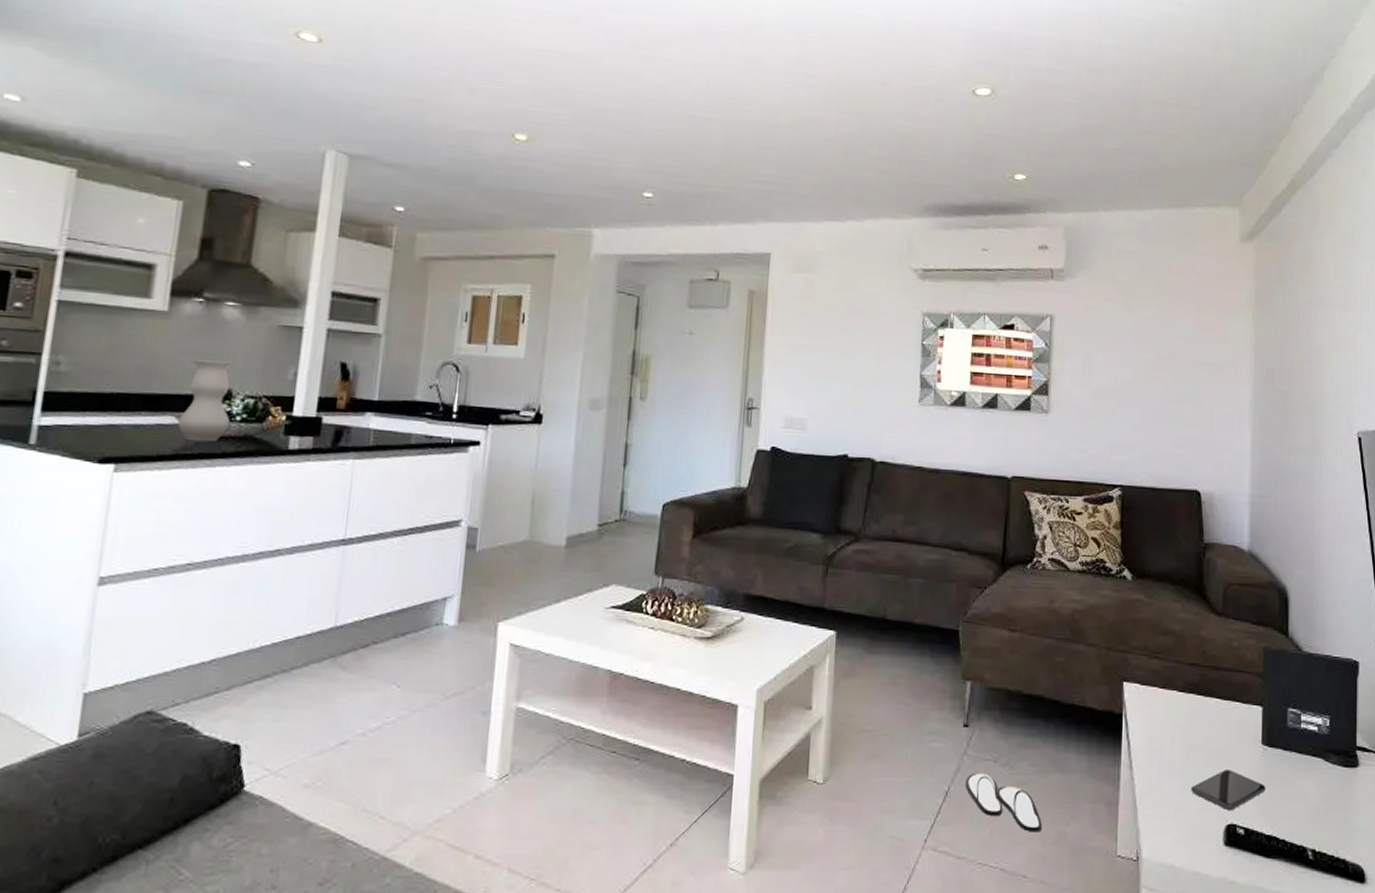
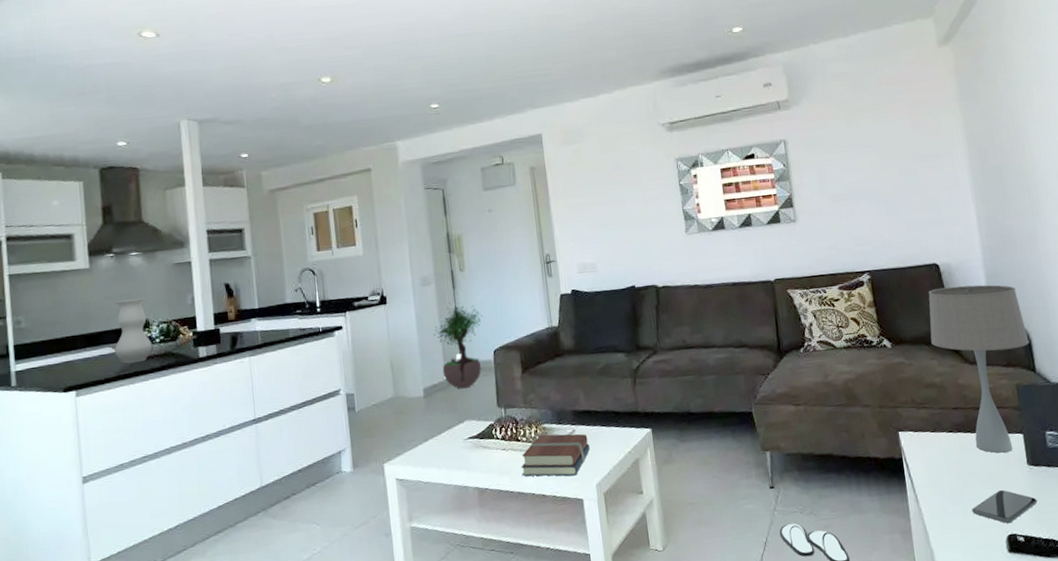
potted tree: none [593,436,657,545] -> present [434,303,483,389]
books: none [668,617,758,675] -> present [521,433,590,477]
table lamp: none [1176,519,1286,725] -> present [928,284,1029,453]

